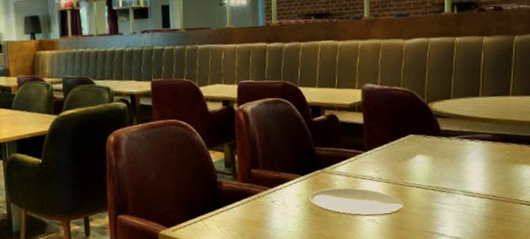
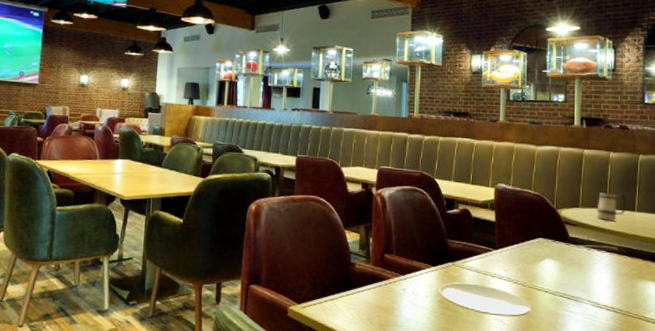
beer mug: none [469,79,500,109] -> present [597,191,626,222]

